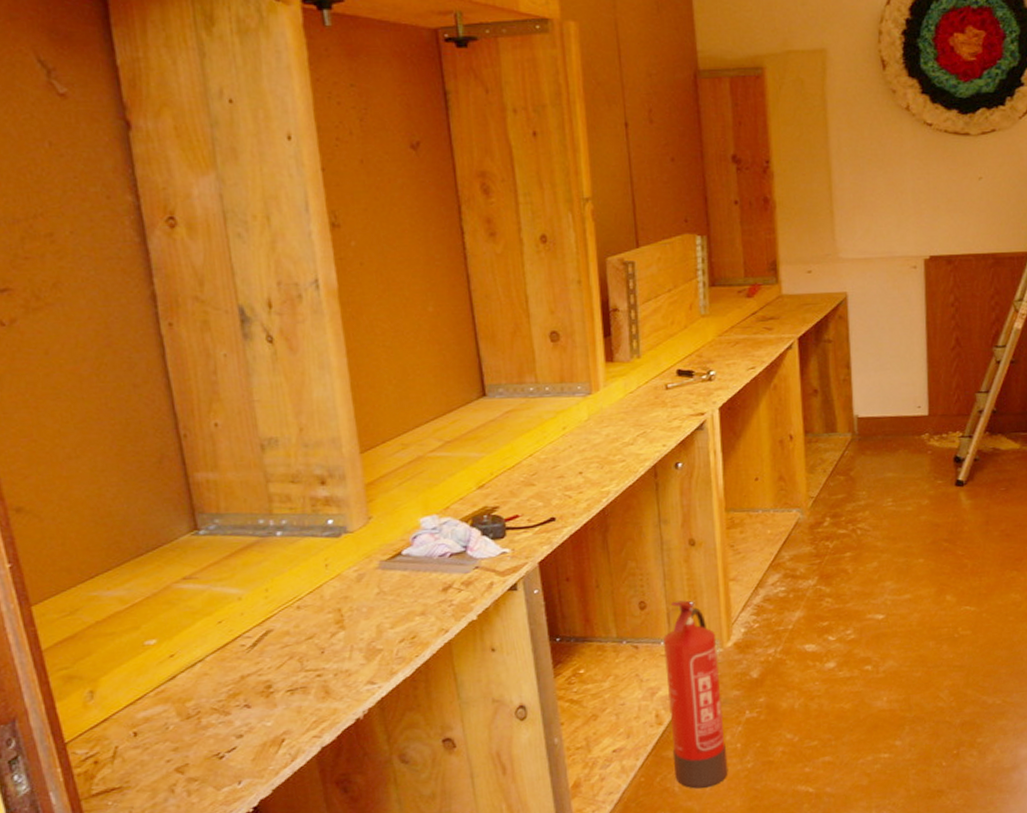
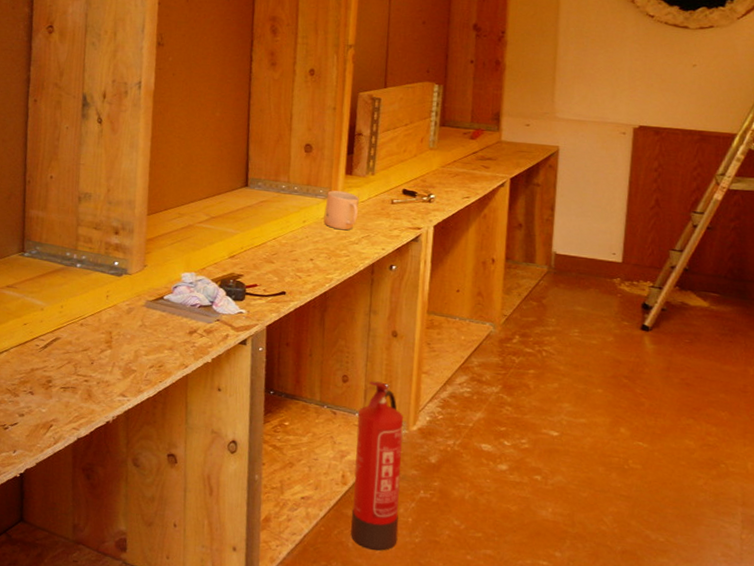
mug: none [586,383,629,431] -> present [323,190,360,231]

